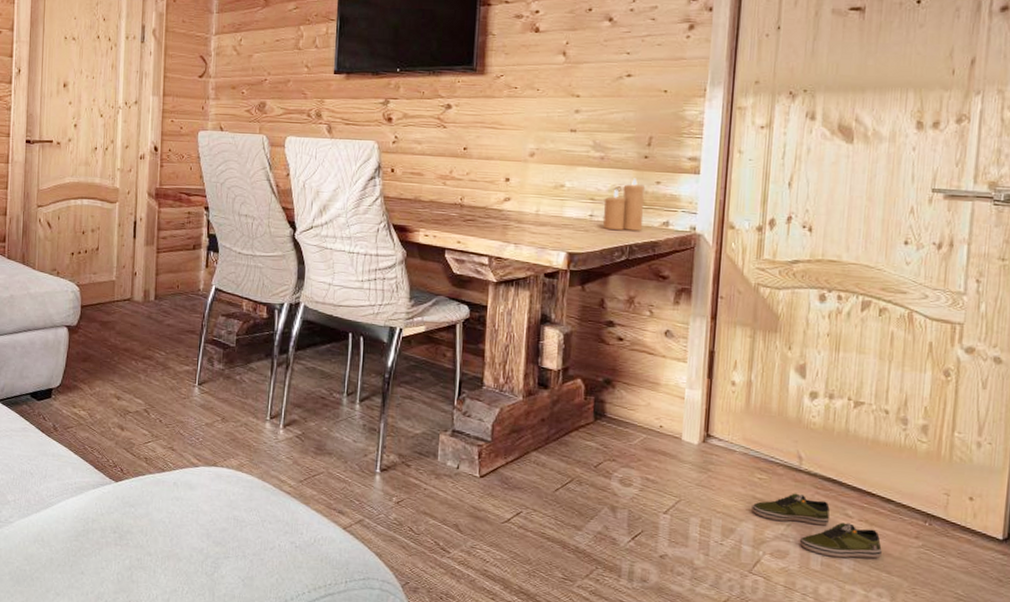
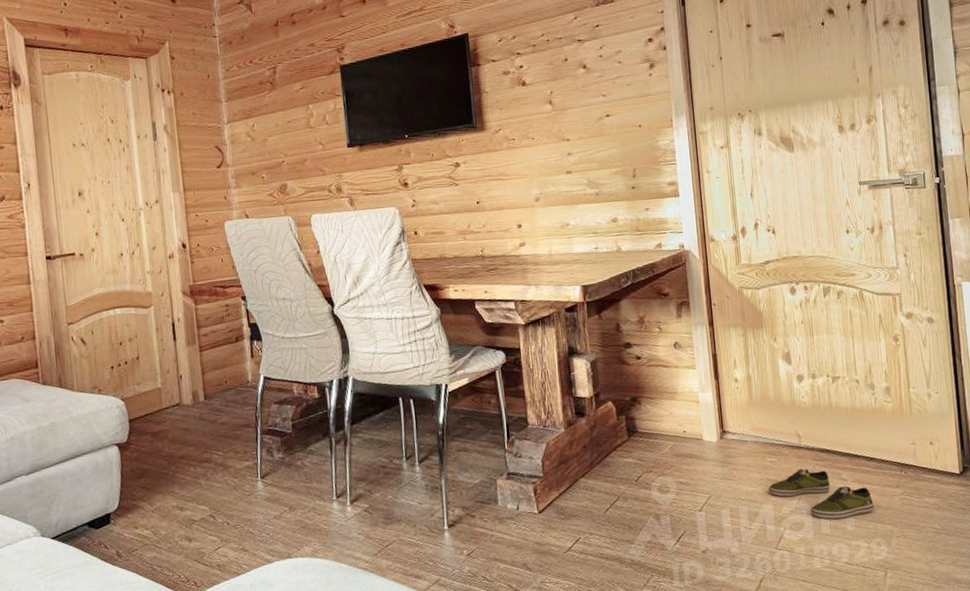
candle: present [603,178,644,231] -> none [604,208,641,259]

